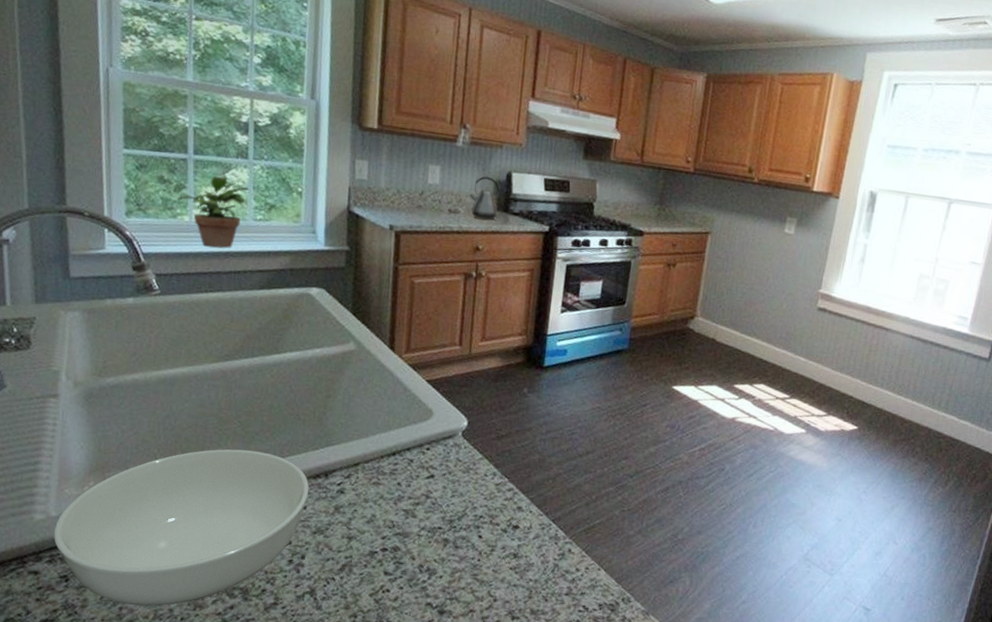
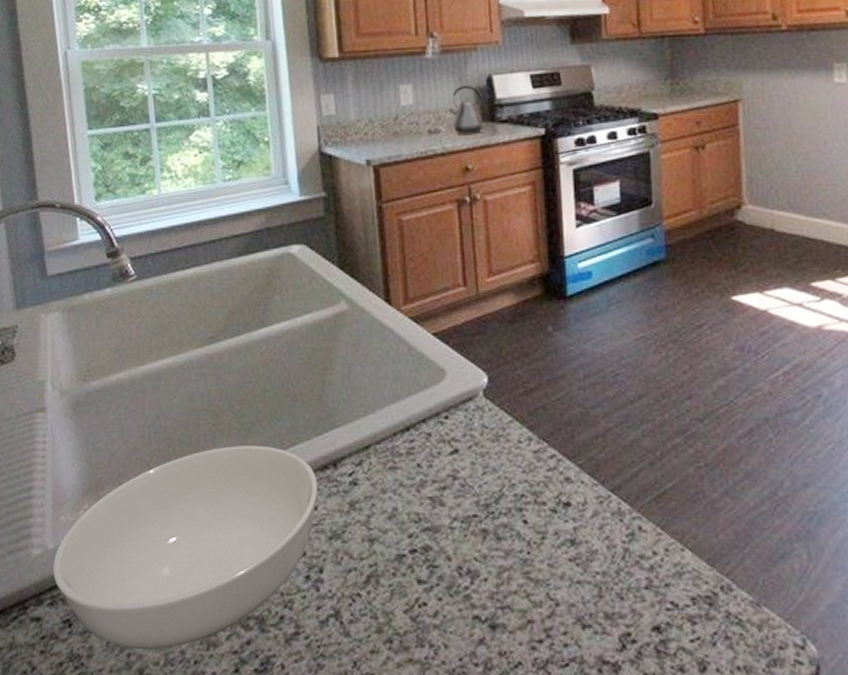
potted plant: present [178,176,250,249] -> none [145,140,215,220]

